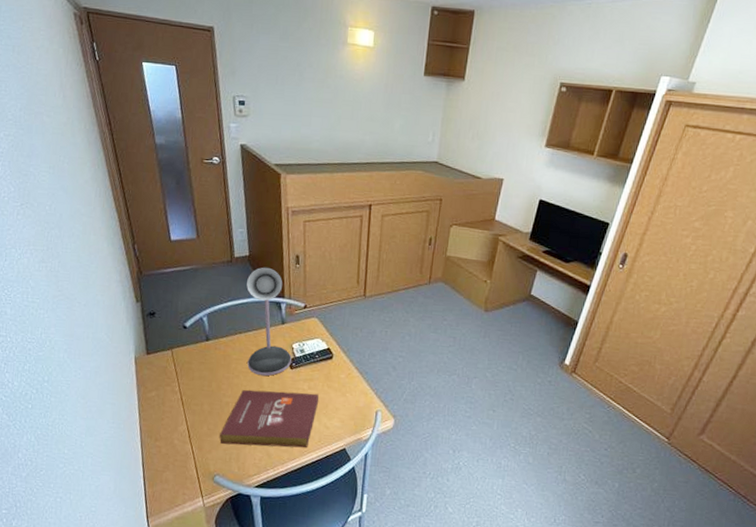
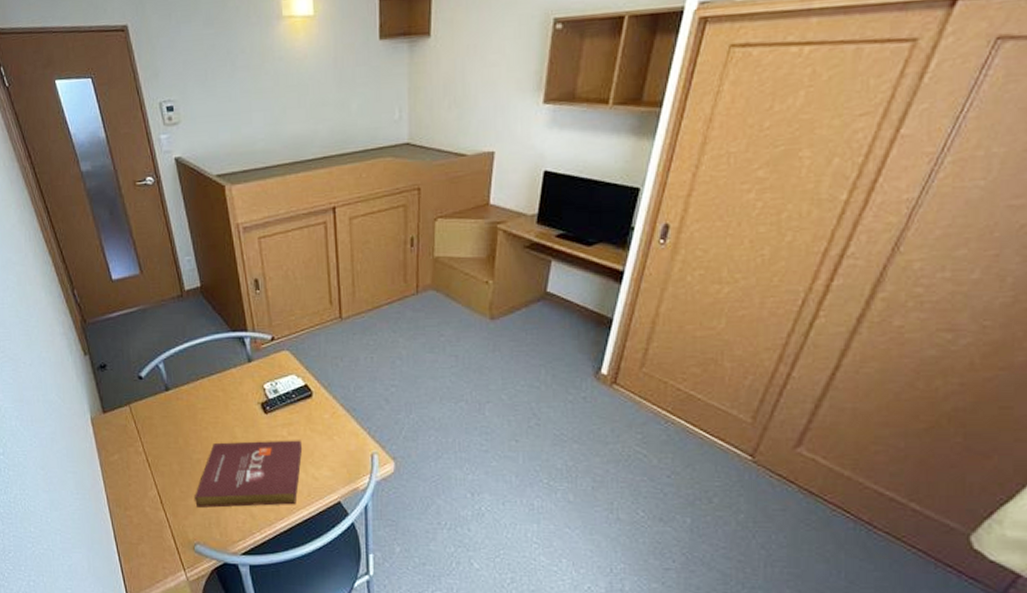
desk lamp: present [246,267,292,376] -> none [202,297,265,425]

